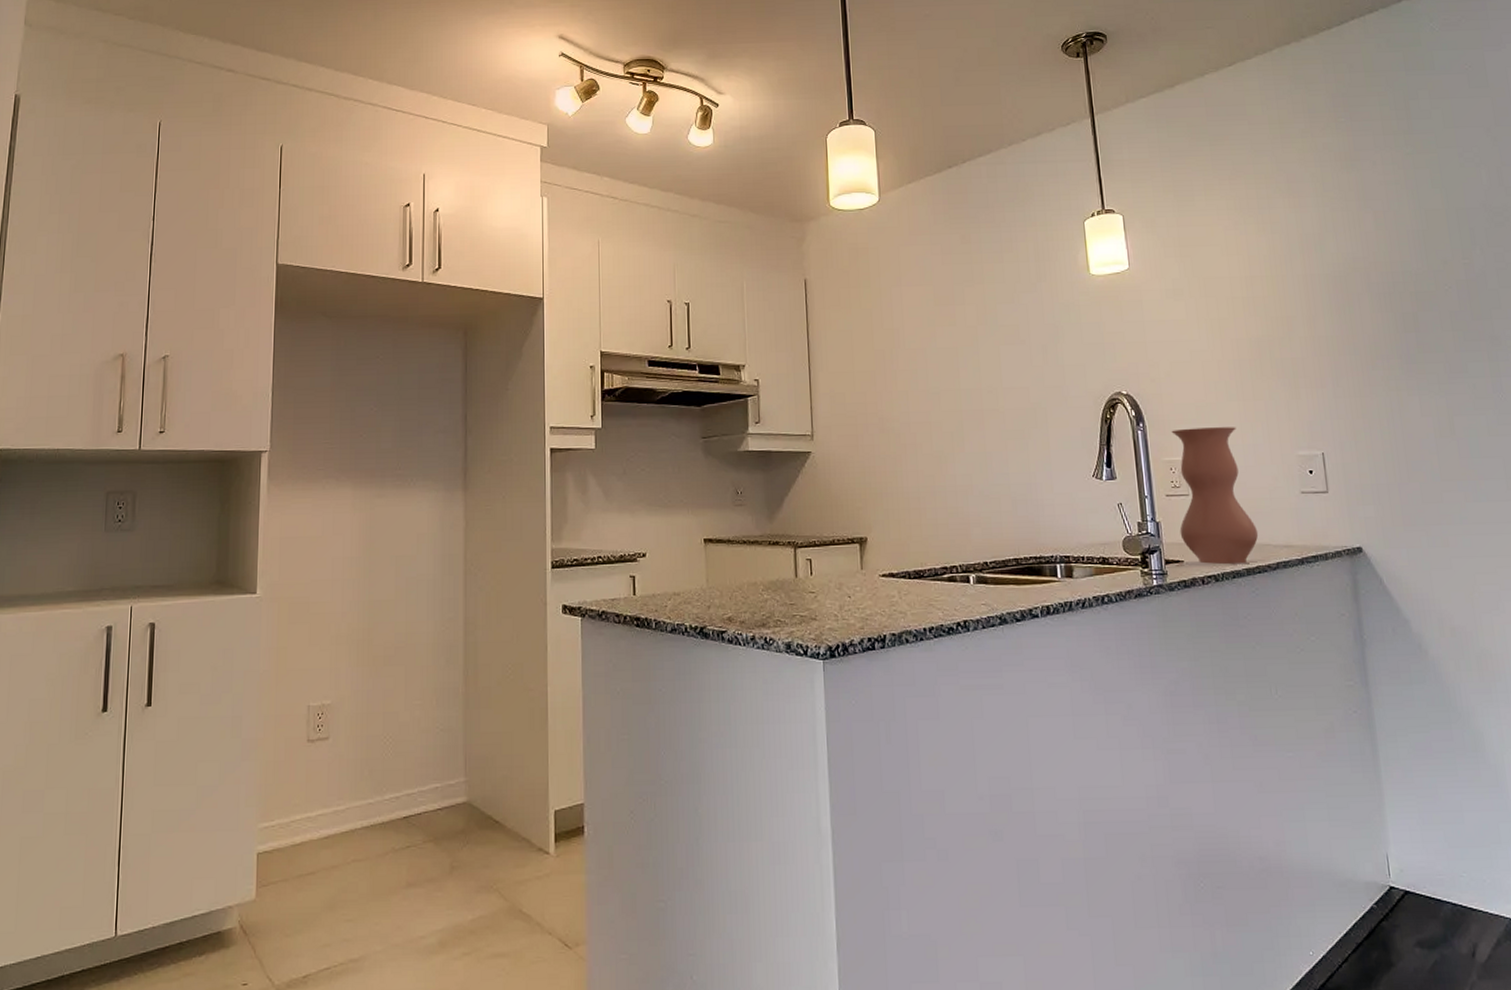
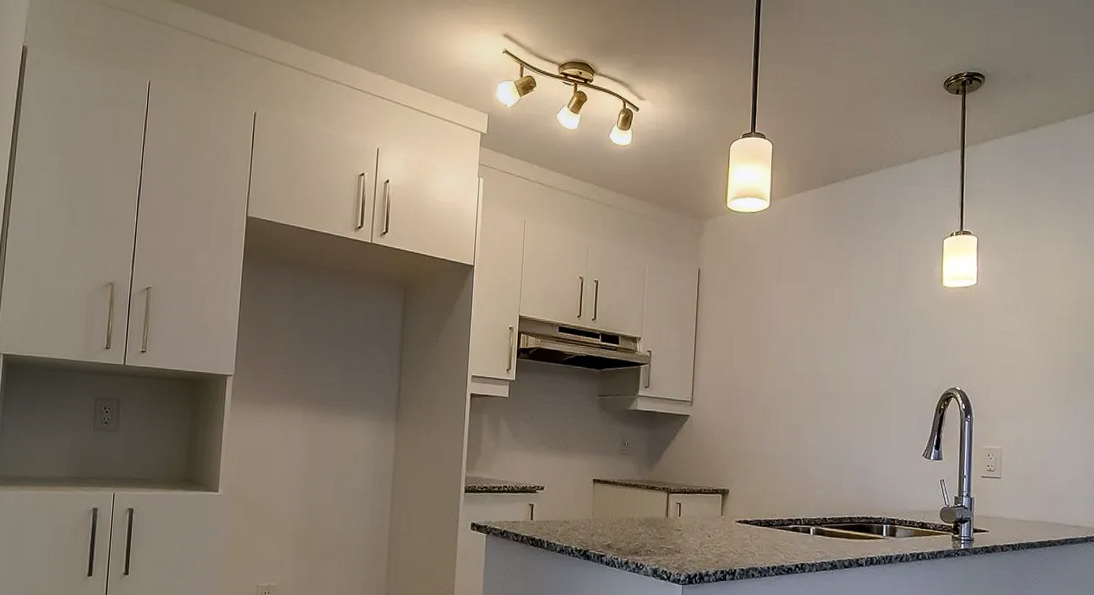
vase: present [1171,427,1259,565] -> none [989,423,1054,538]

